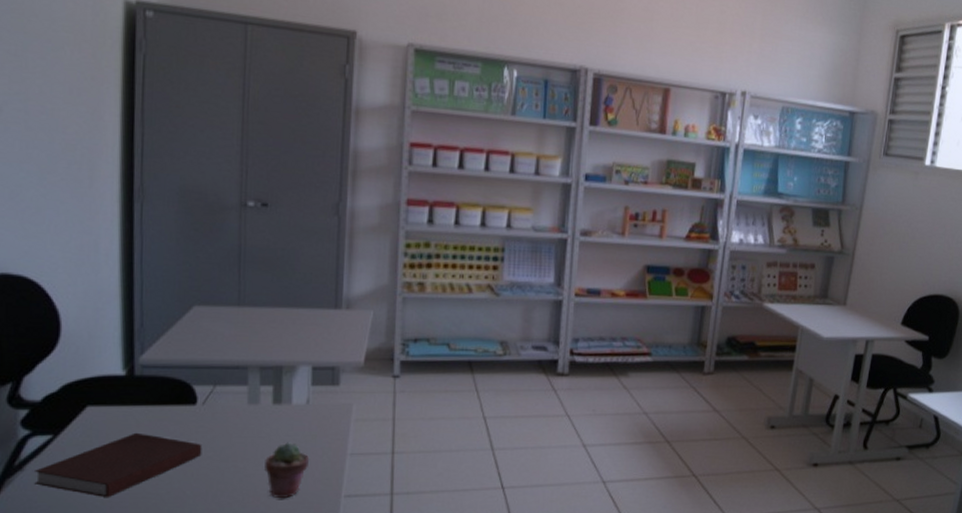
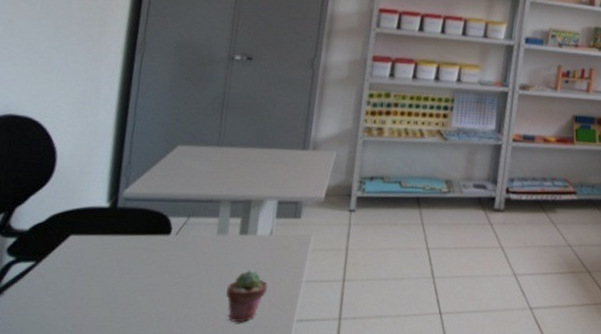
notebook: present [34,432,202,498] -> none [12,260,172,322]

